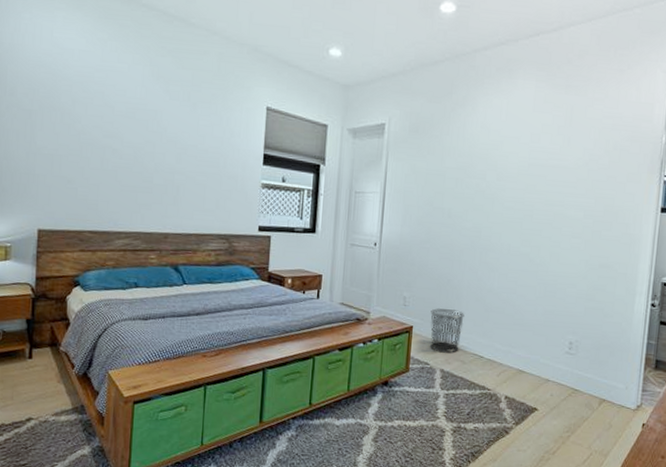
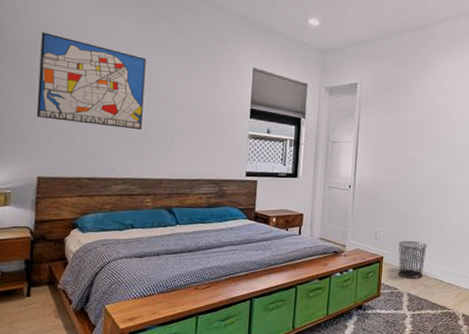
wall art: none [36,70,150,179] -> present [36,32,146,130]

